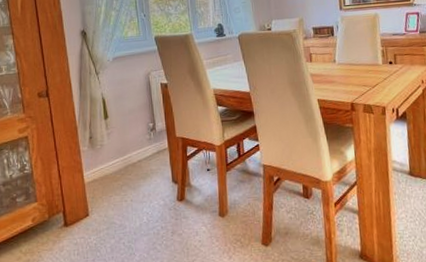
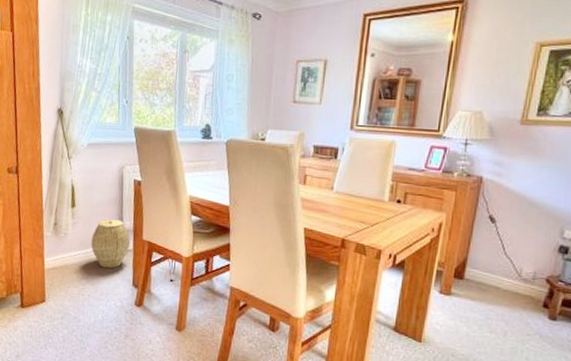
woven basket: none [127,122,165,171] -> present [91,219,131,268]

